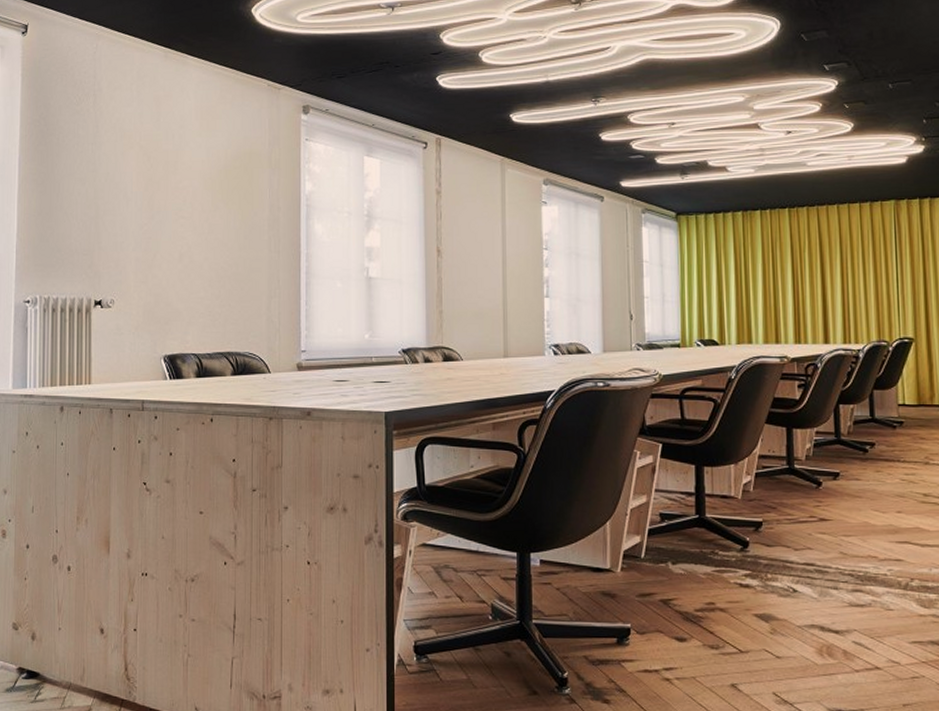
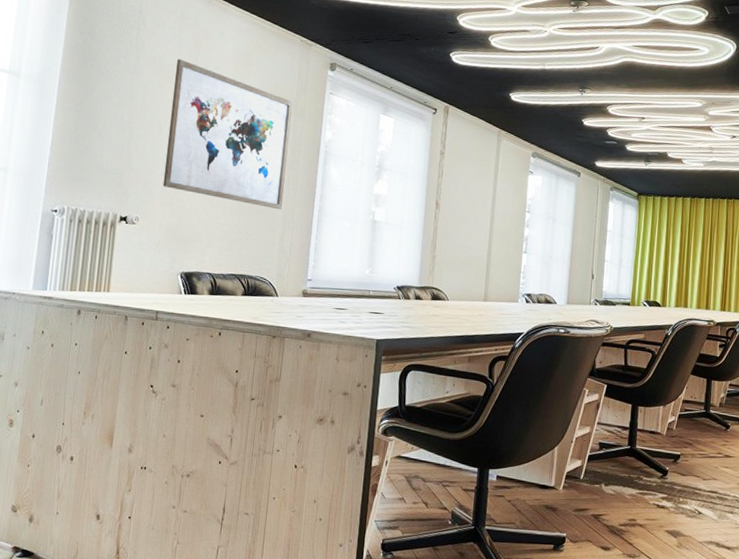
wall art: none [135,122,266,276] -> present [162,58,293,210]

